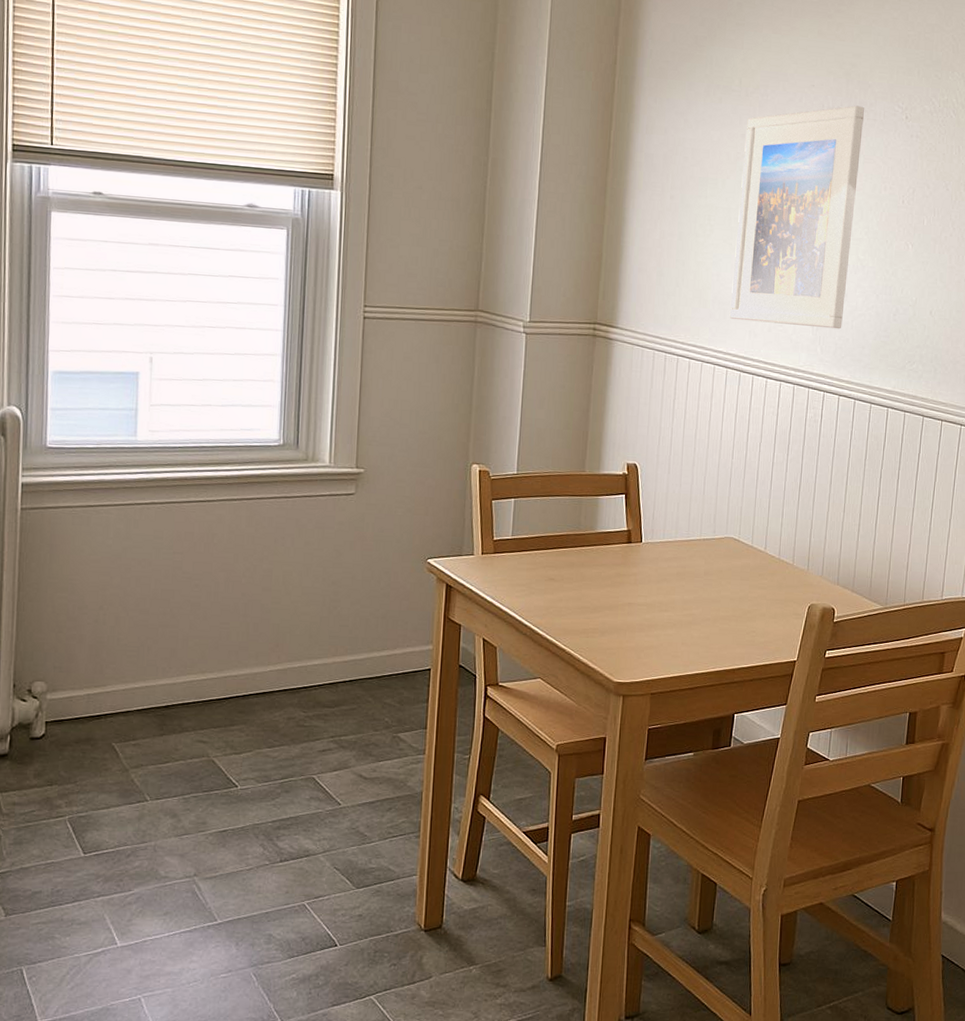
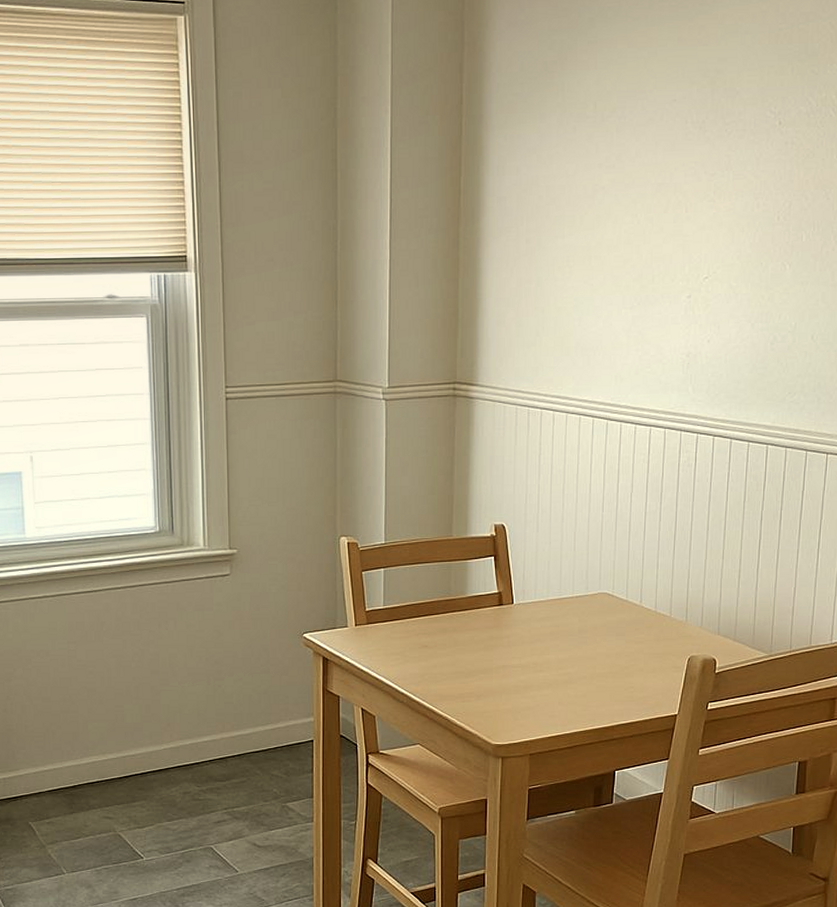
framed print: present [729,105,865,329] -> none [593,116,733,366]

